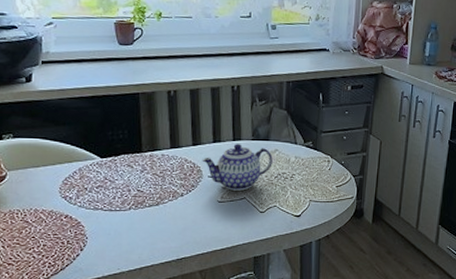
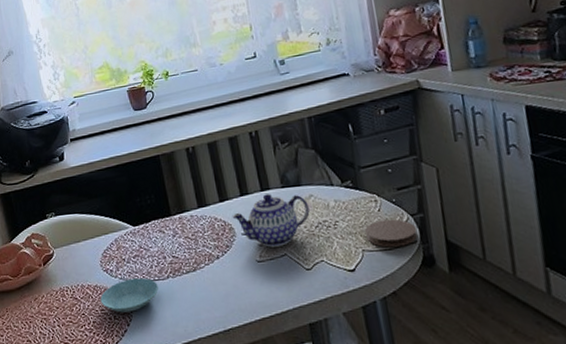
saucer: none [54,207,118,238] -> present [100,277,158,313]
coaster: none [315,177,356,200] -> present [365,219,418,248]

